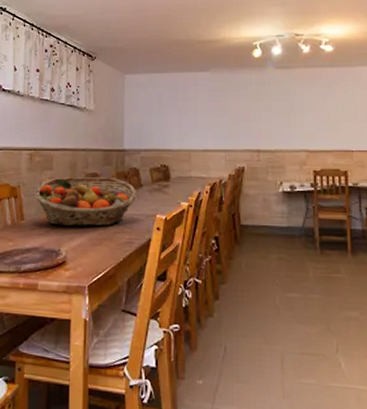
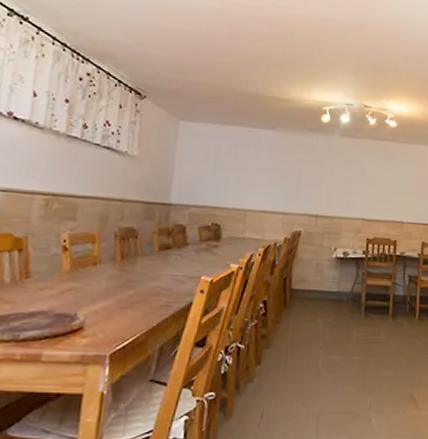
fruit basket: present [33,176,137,227] -> none [46,230,182,288]

